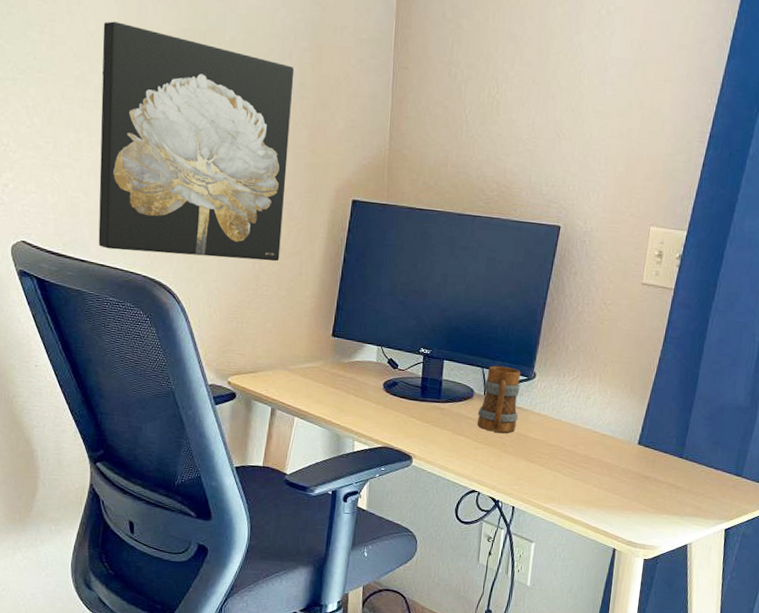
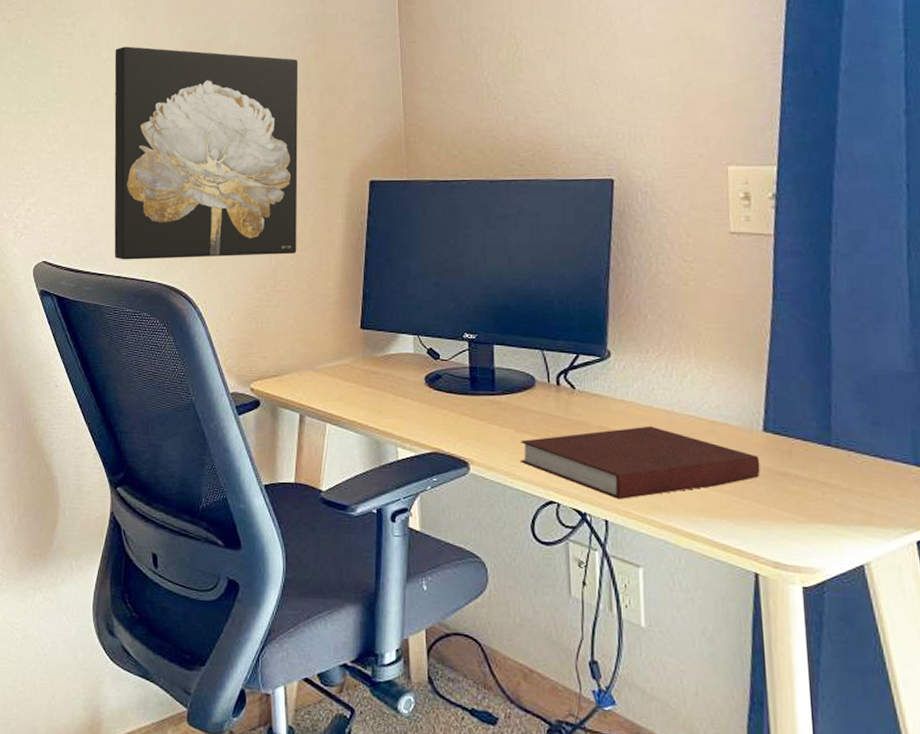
notebook: none [453,435,632,491] -> present [520,425,760,499]
mug: present [477,365,521,433] -> none [543,346,596,427]

